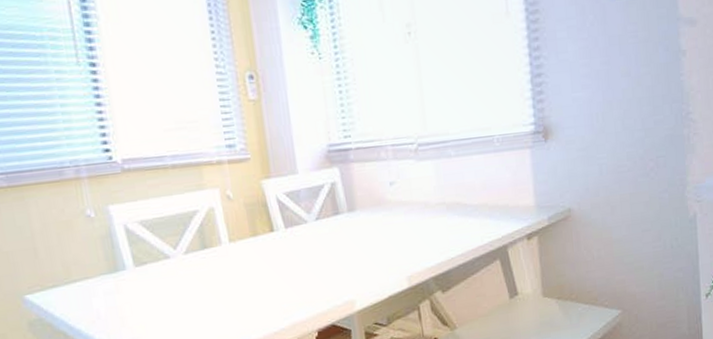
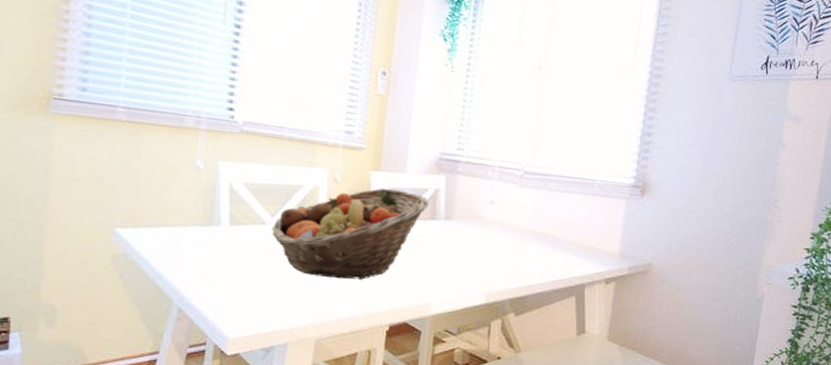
fruit basket: none [176,192,329,299] -> present [271,188,430,280]

